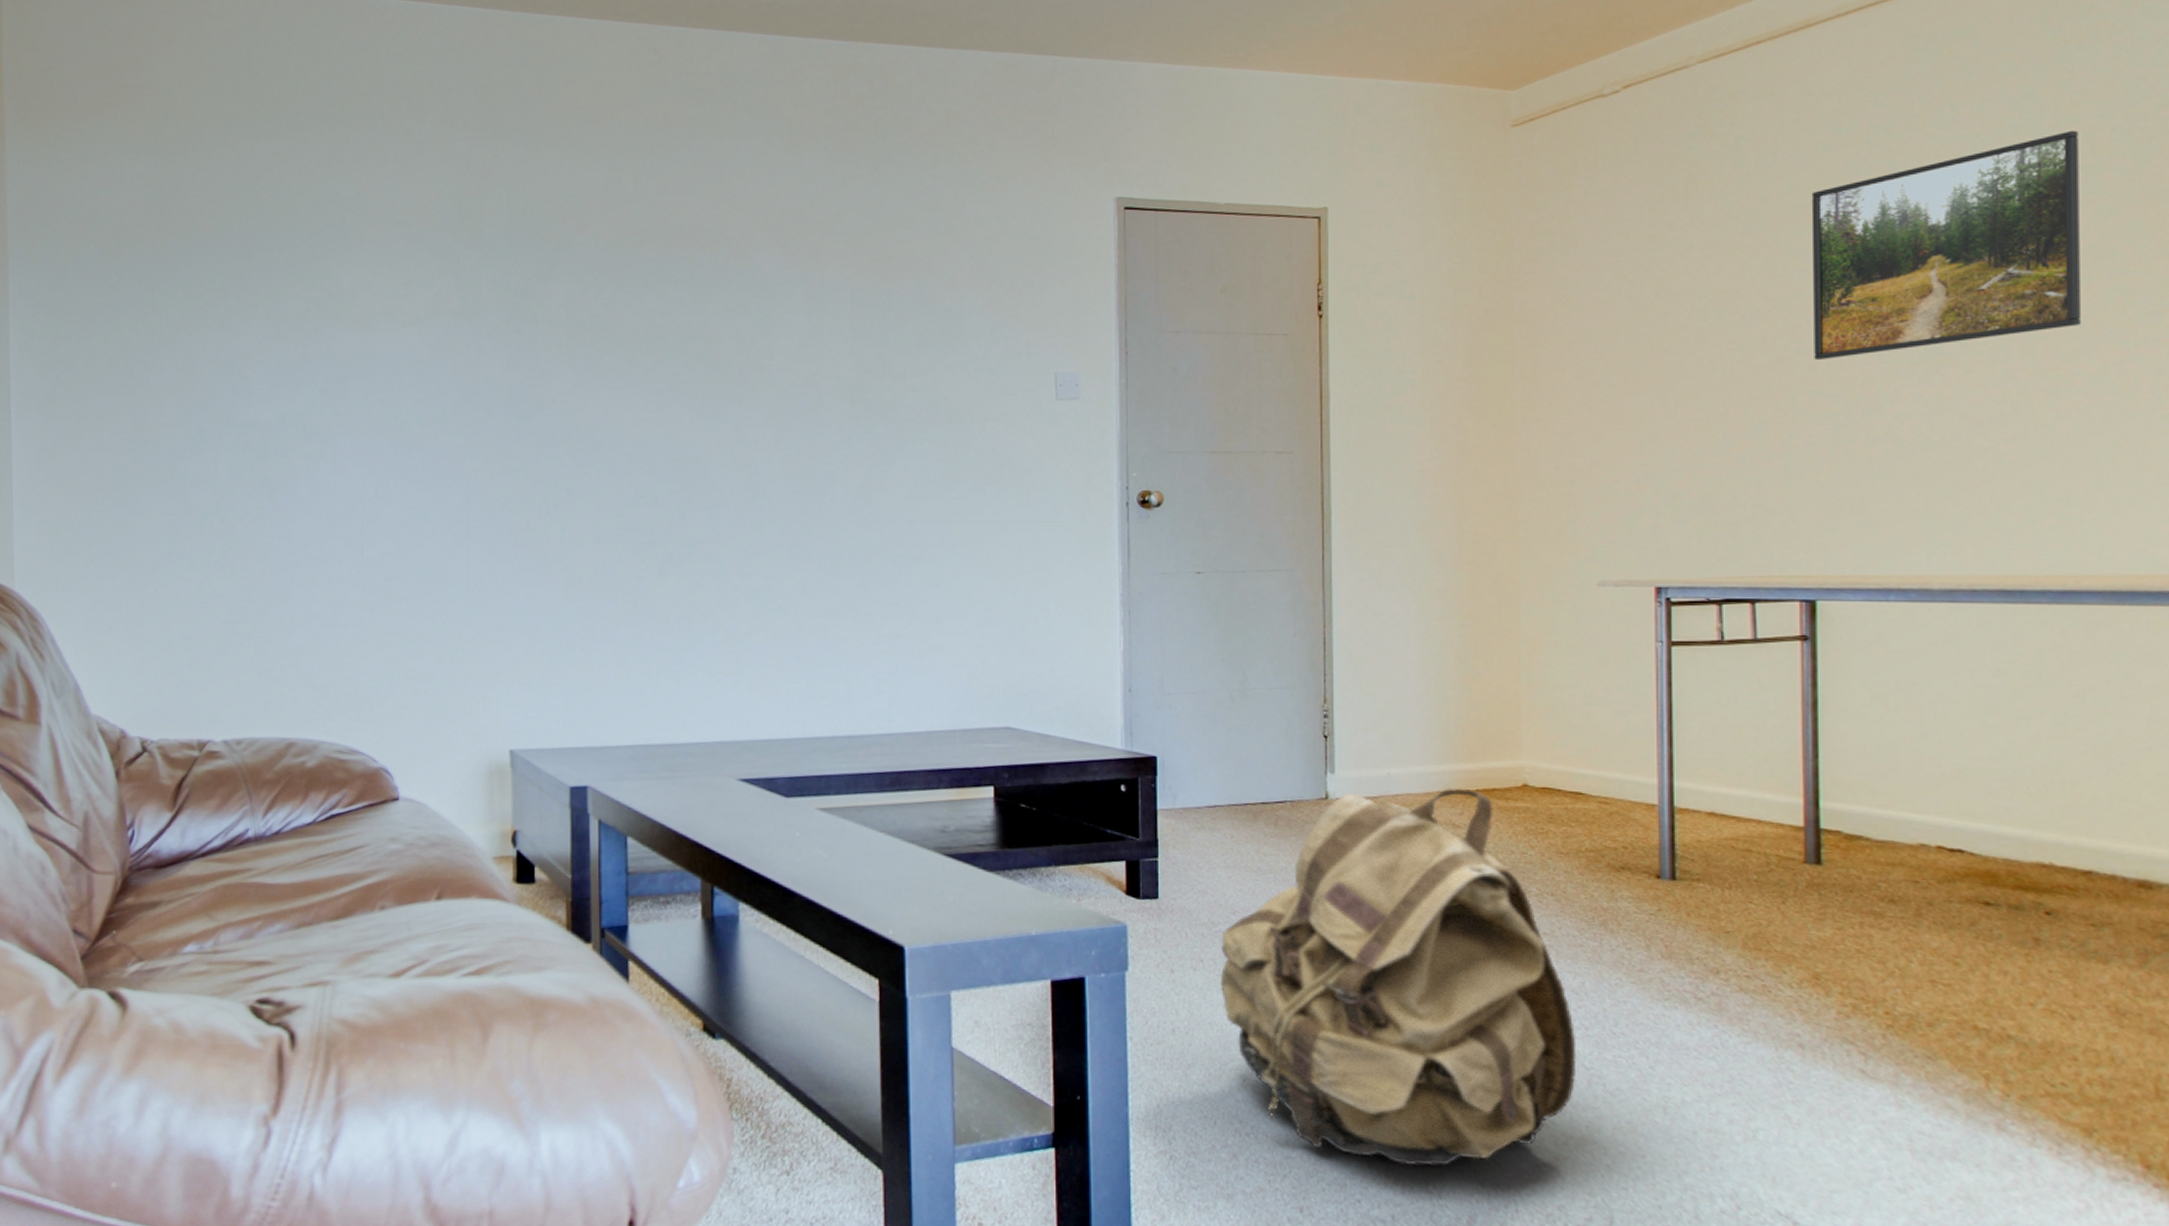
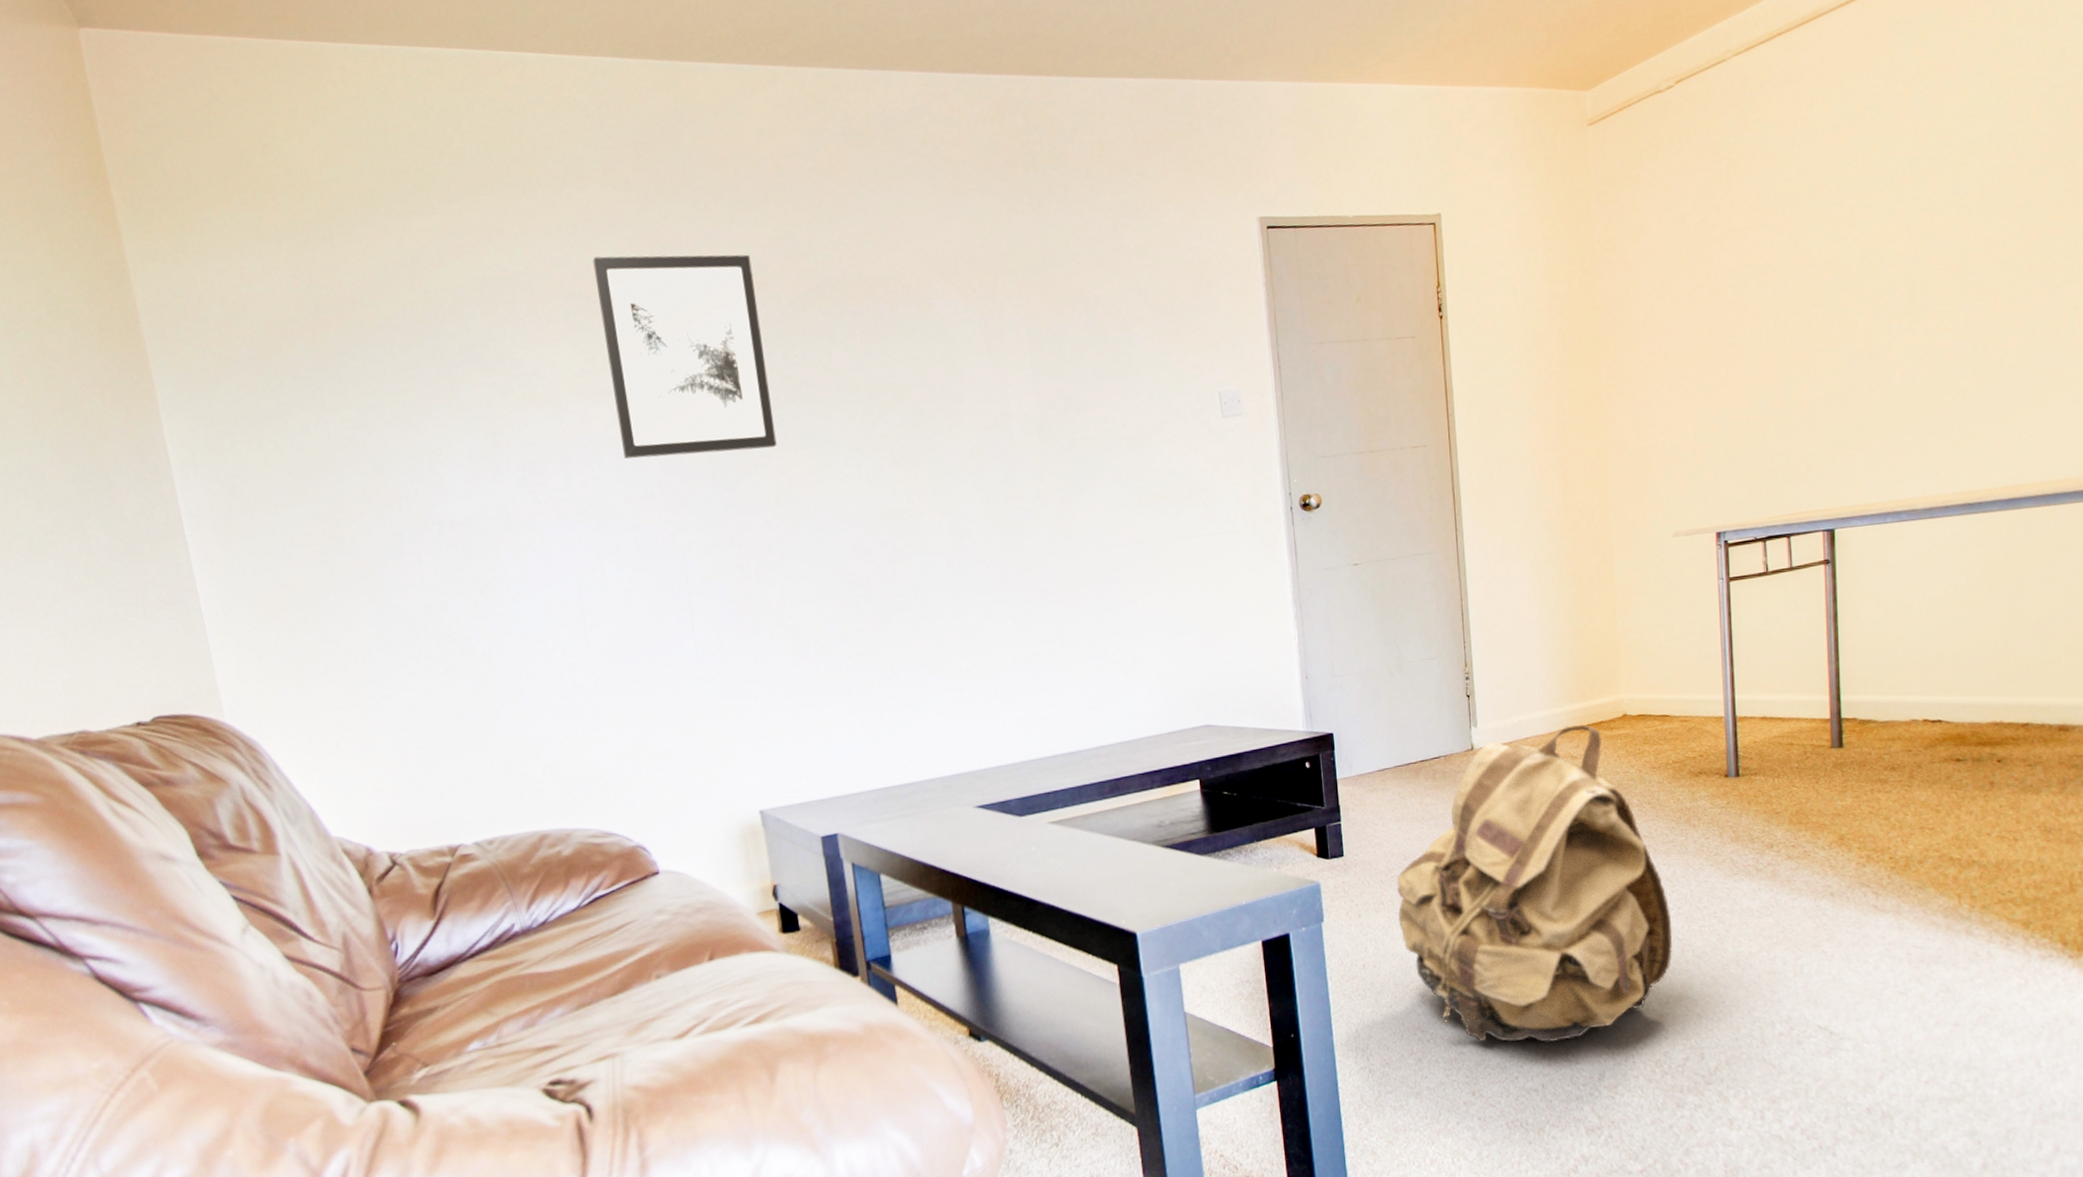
wall art: none [421,188,577,385] -> present [593,254,777,459]
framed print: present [1811,130,2080,360] -> none [1823,100,2020,321]

